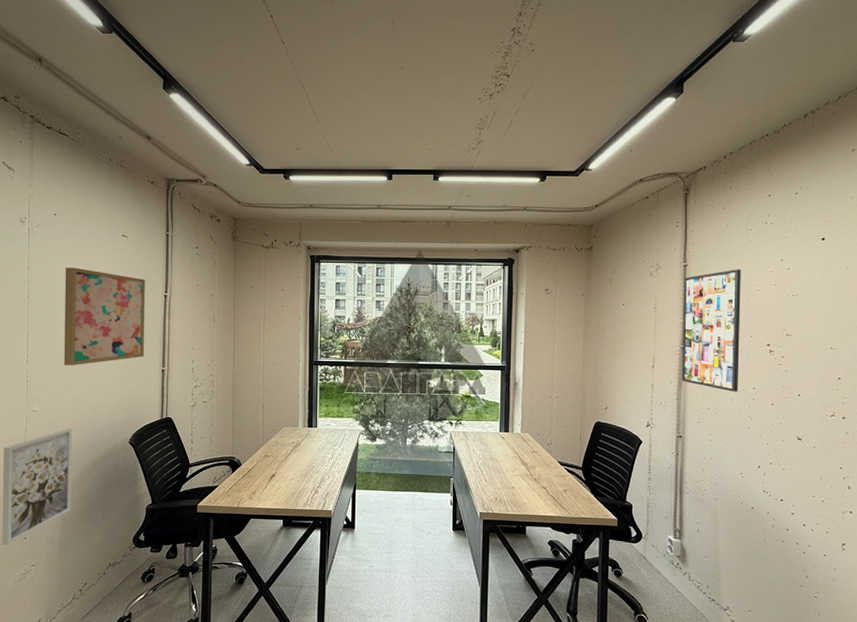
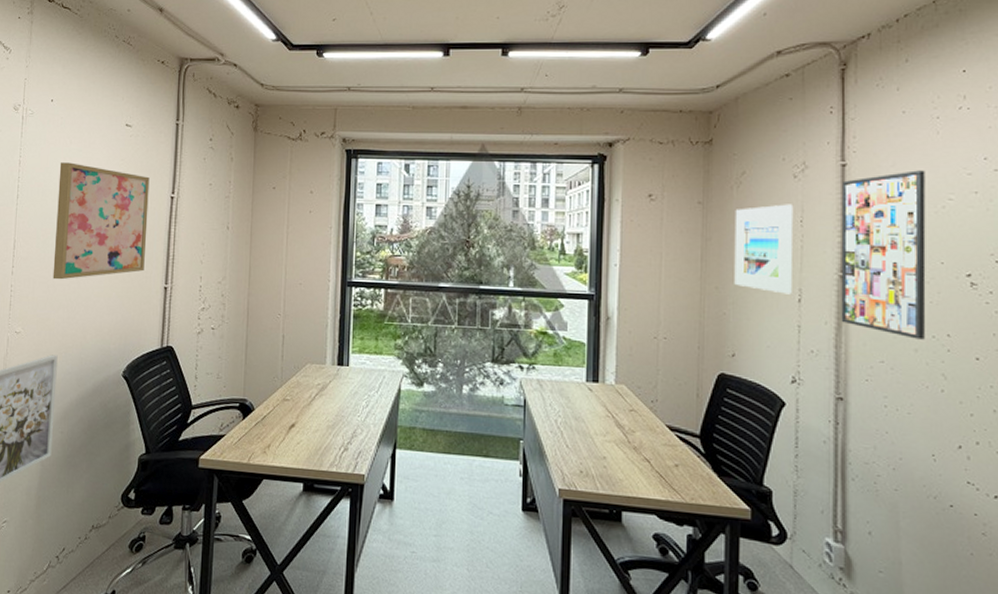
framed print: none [607,295,650,362] -> present [734,204,794,295]

